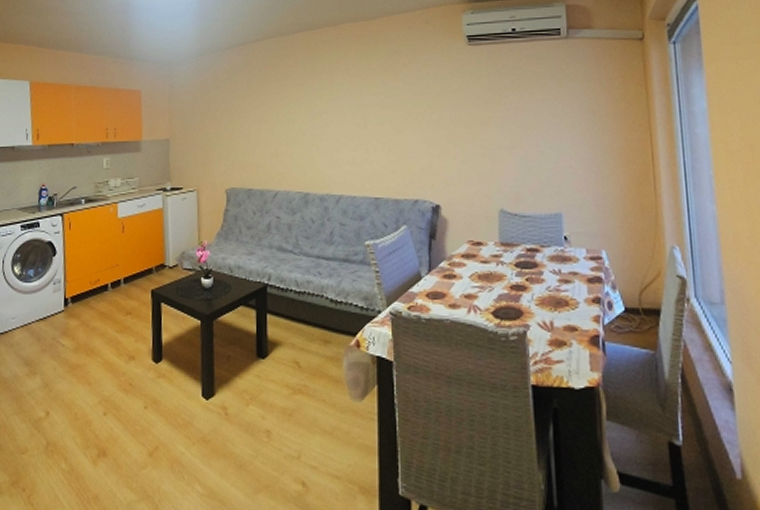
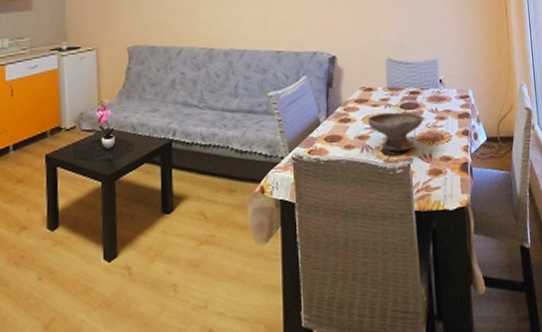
bowl: none [476,270,542,316] -> present [368,111,423,152]

